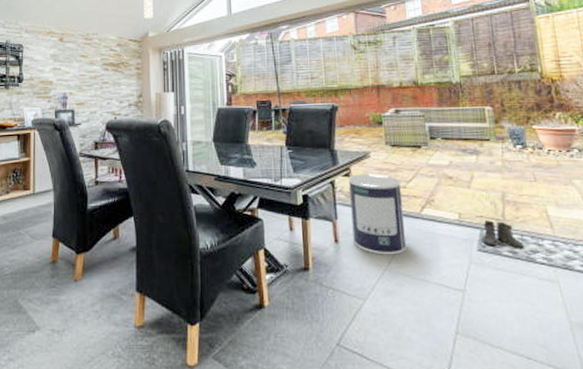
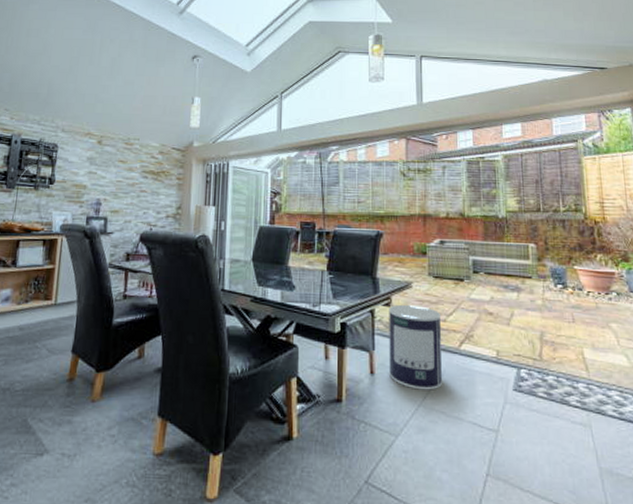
boots: present [482,220,524,249] -> none [518,359,559,391]

